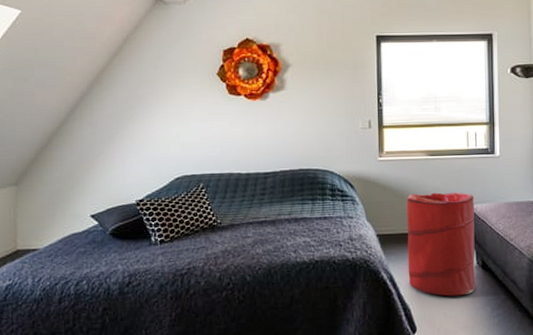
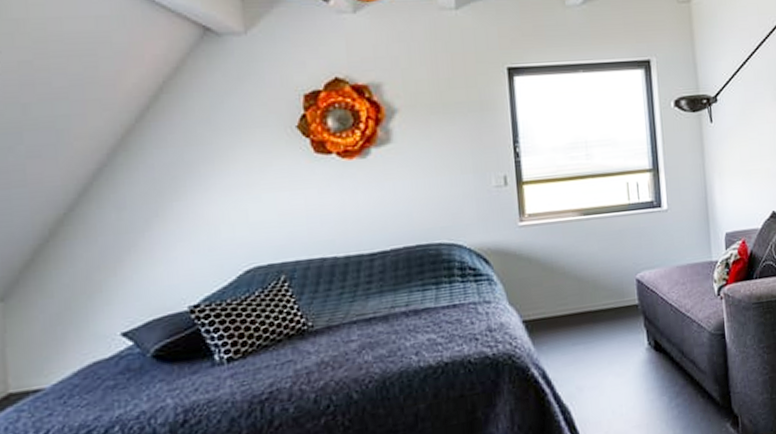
laundry hamper: present [406,192,476,296] -> none [557,258,649,390]

